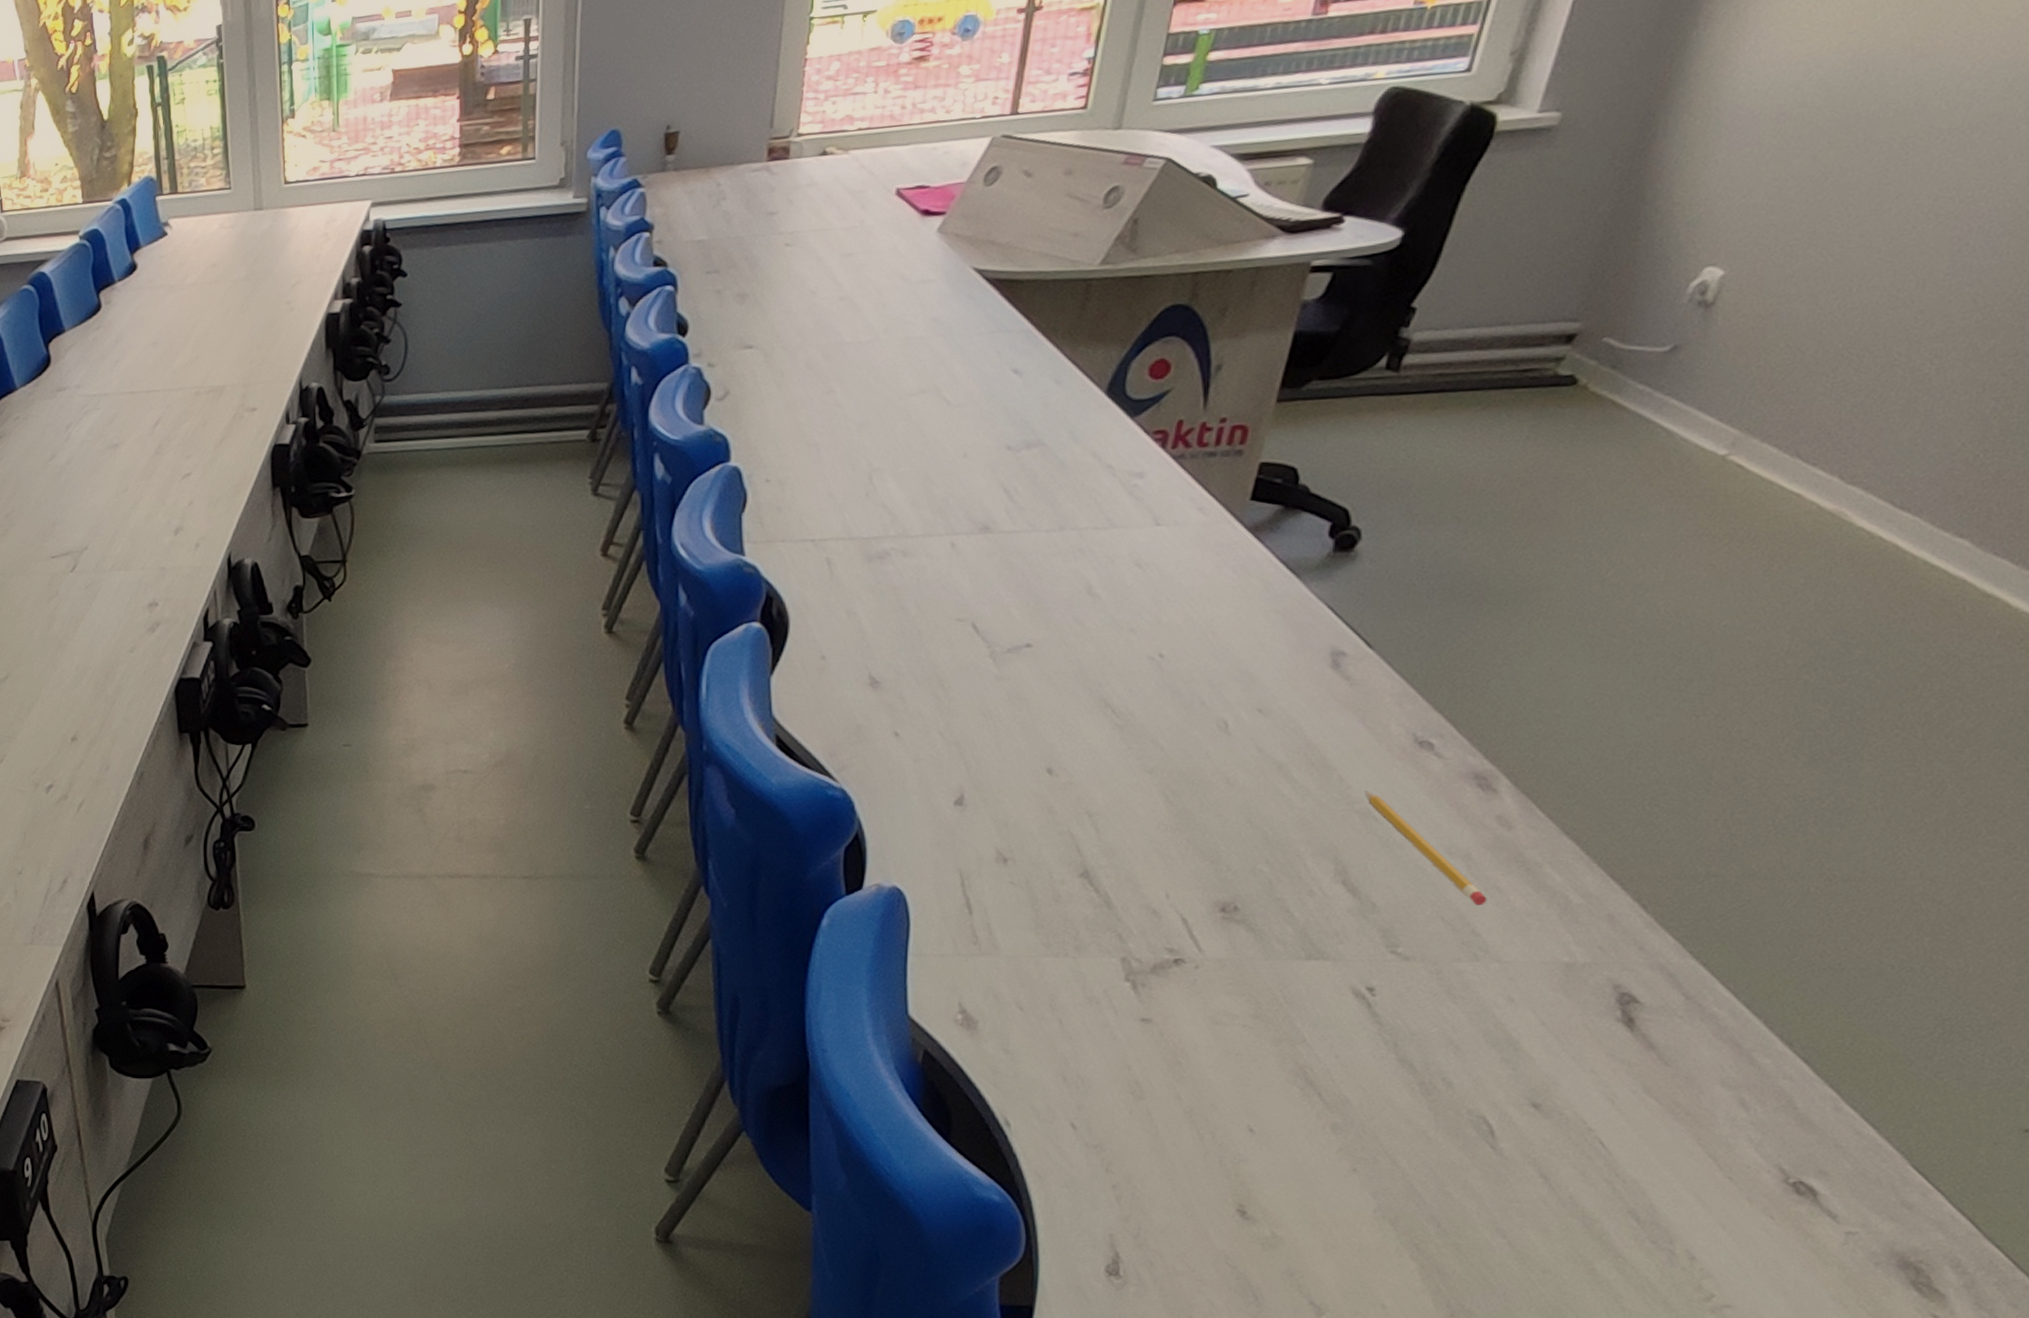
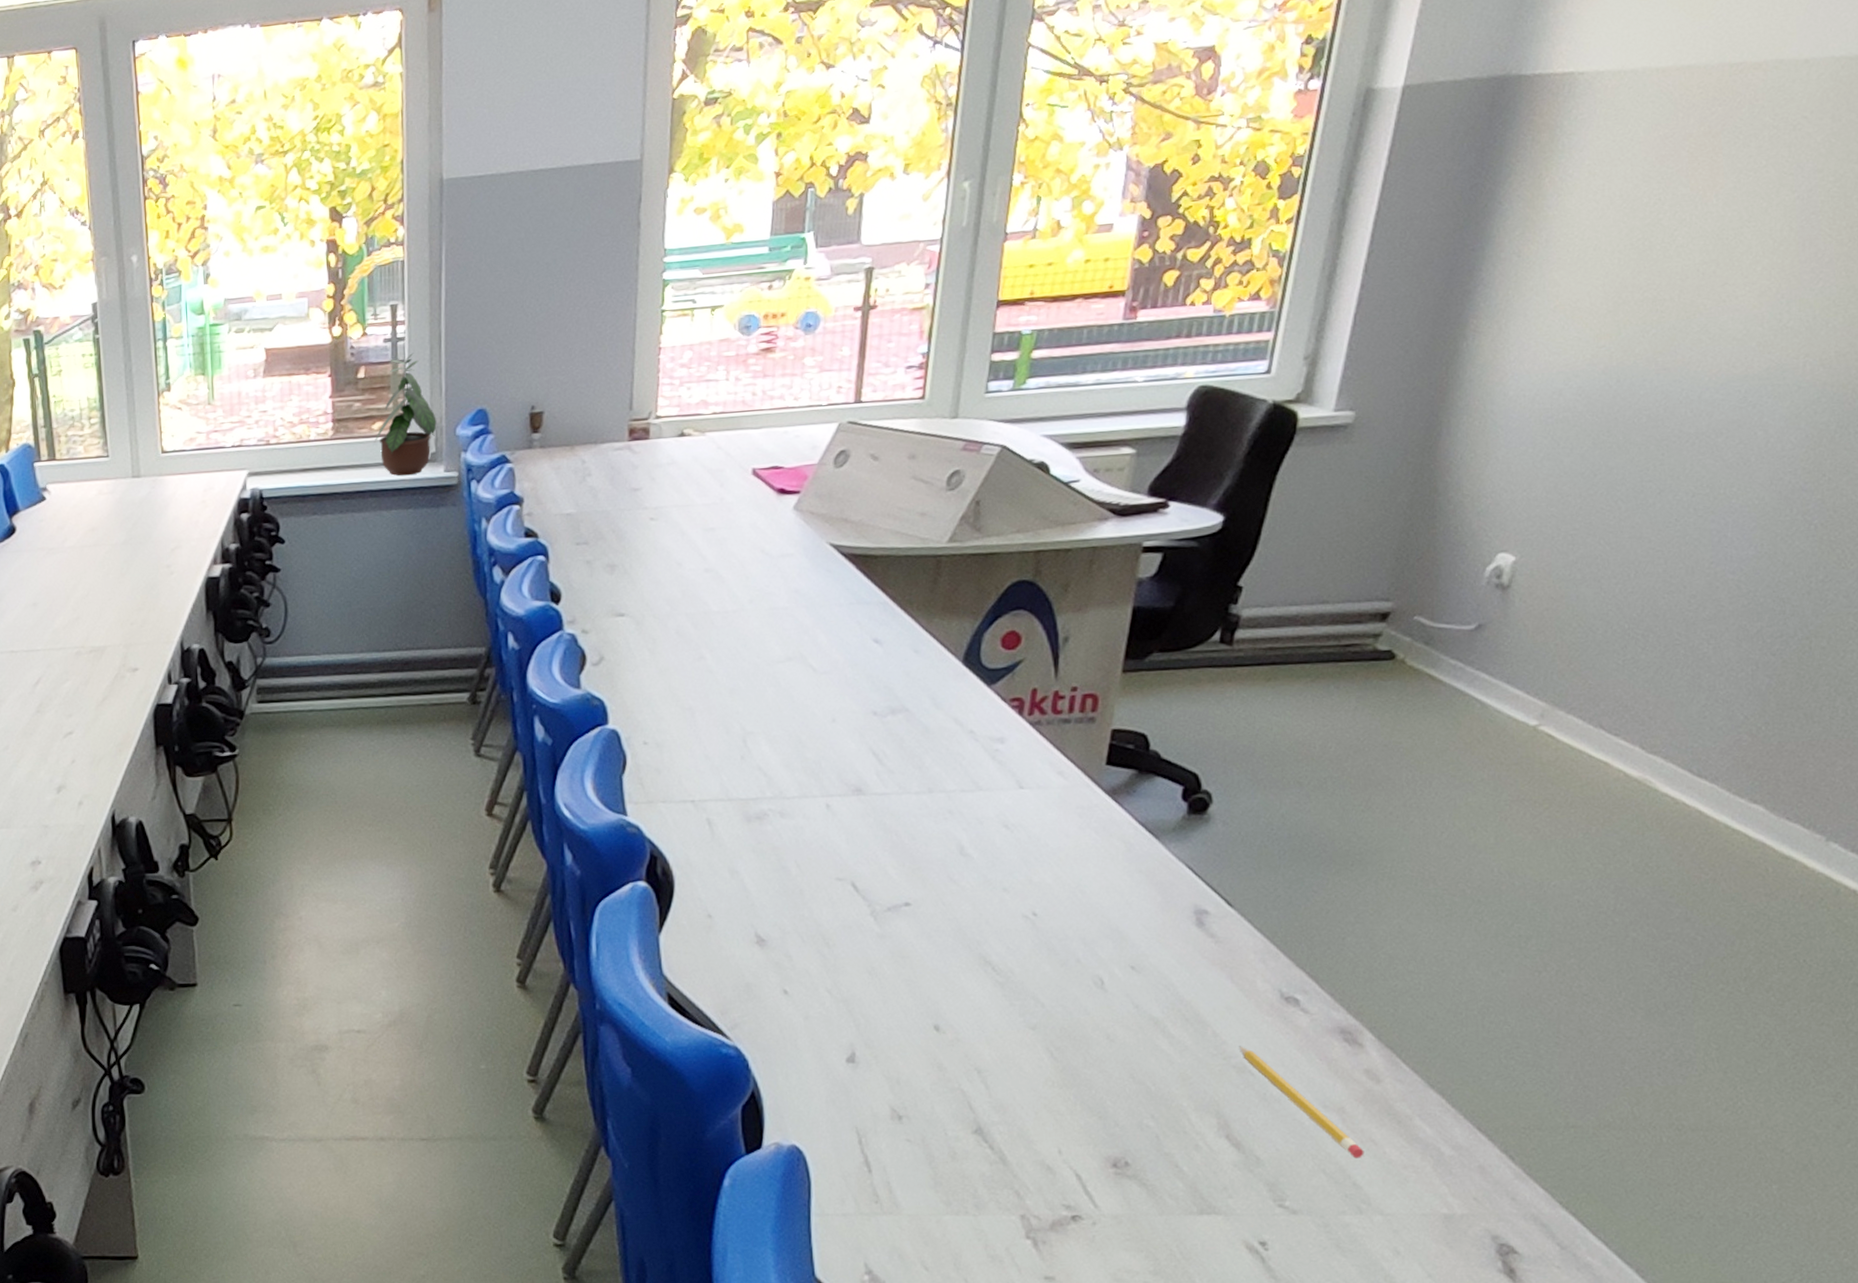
potted plant: none [501,71,567,203] -> present [374,353,437,476]

